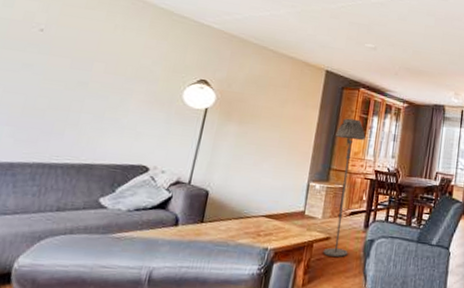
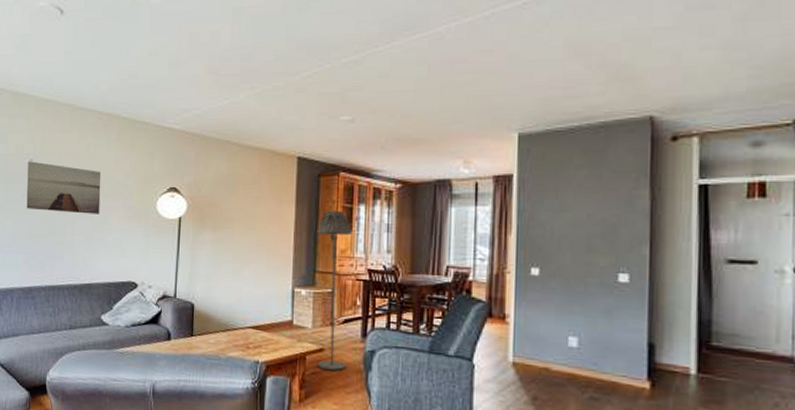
wall art: none [24,30,126,95] -> present [26,161,101,214]

